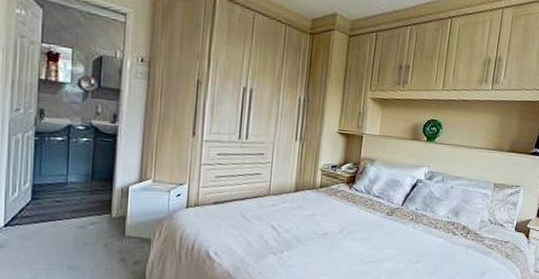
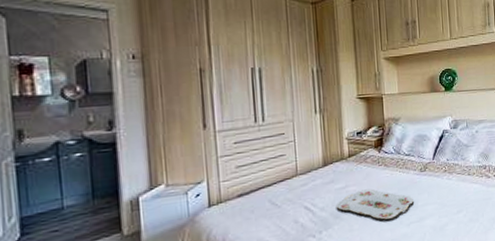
serving tray: none [300,221,375,254] -> present [336,188,413,220]

